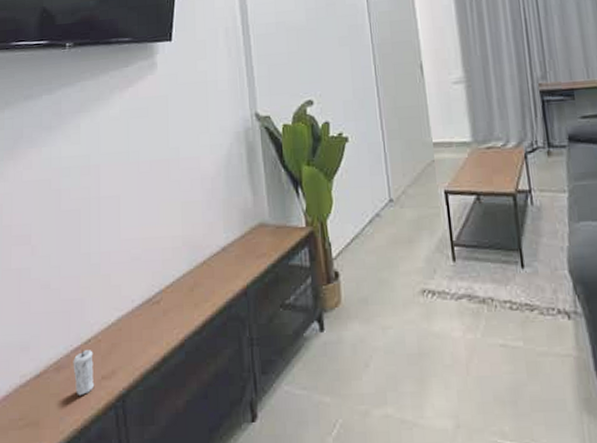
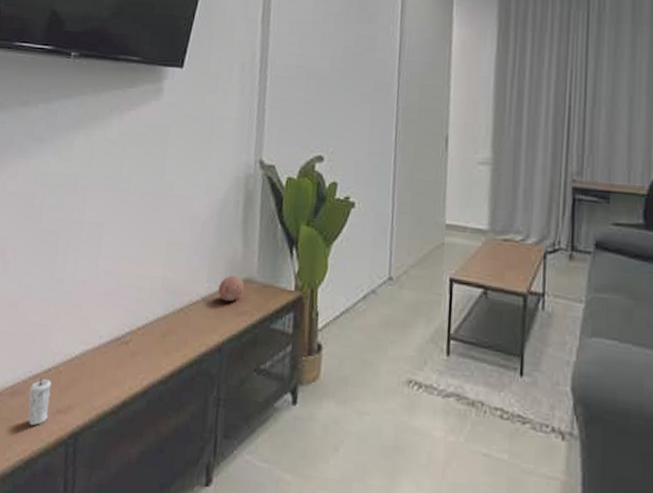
decorative ball: none [235,222,259,248] -> present [218,275,244,302]

